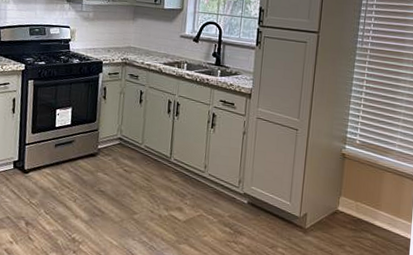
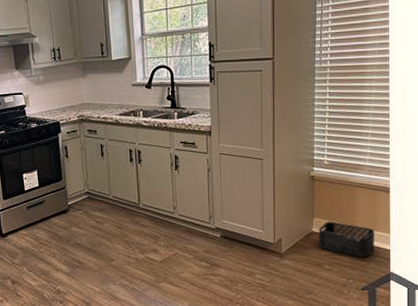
storage bin: none [343,201,397,244] -> present [319,221,374,258]

